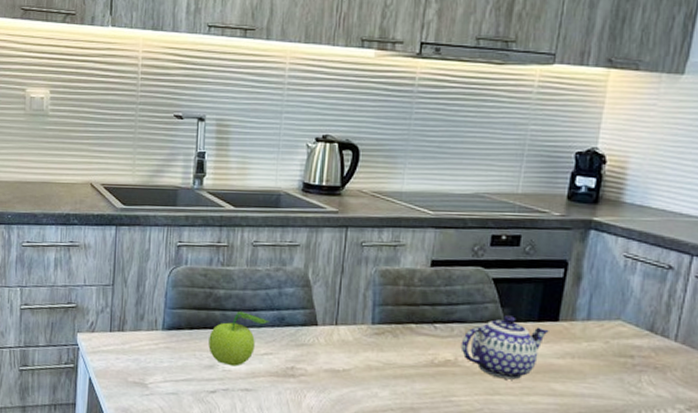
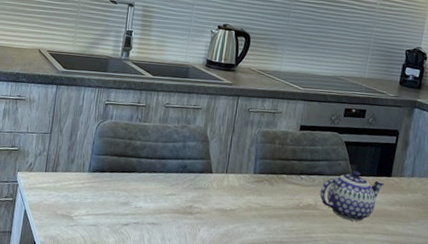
fruit: present [208,310,270,367] -> none [125,159,175,204]

